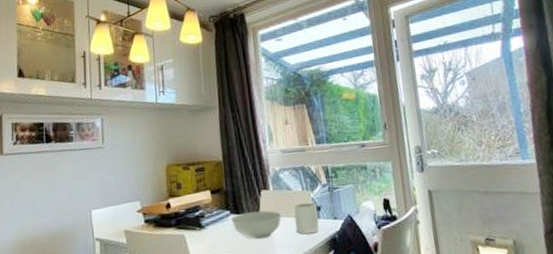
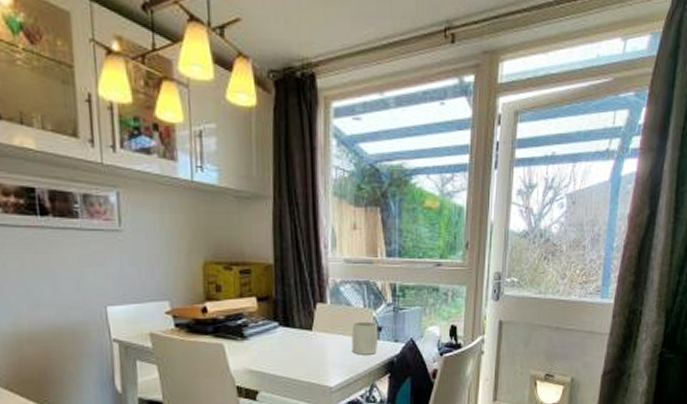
bowl: present [231,210,282,240] -> none [280,325,337,357]

